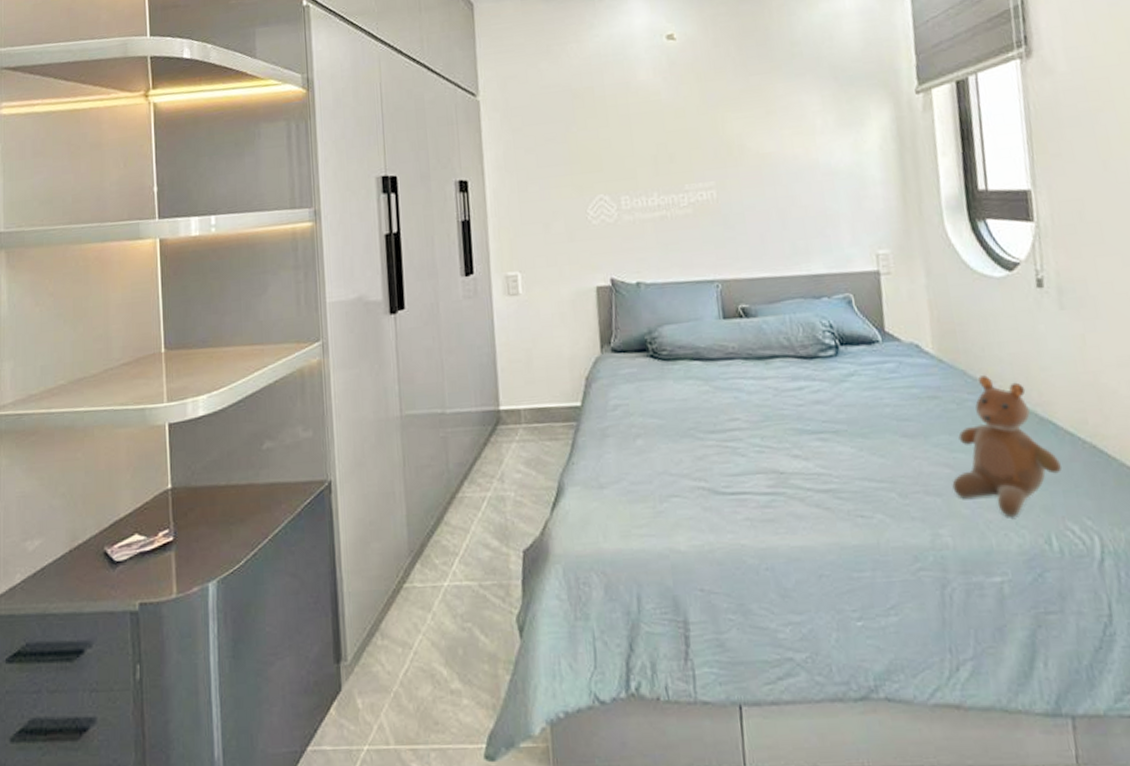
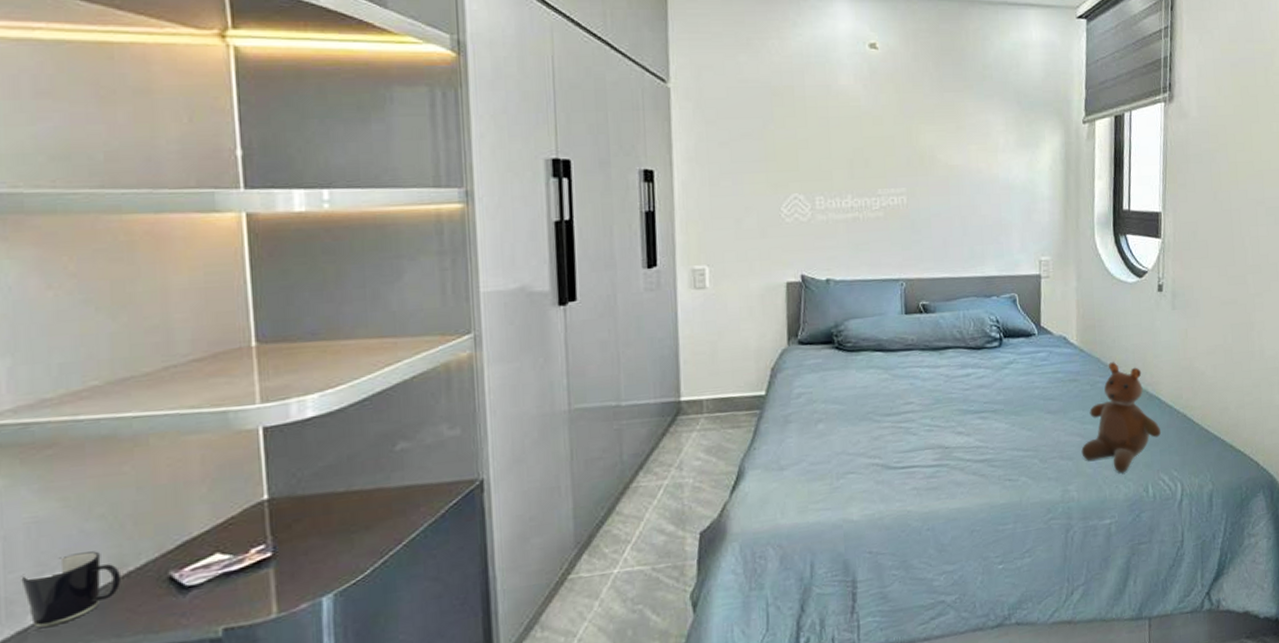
mug: none [13,524,73,586] -> present [21,551,120,628]

